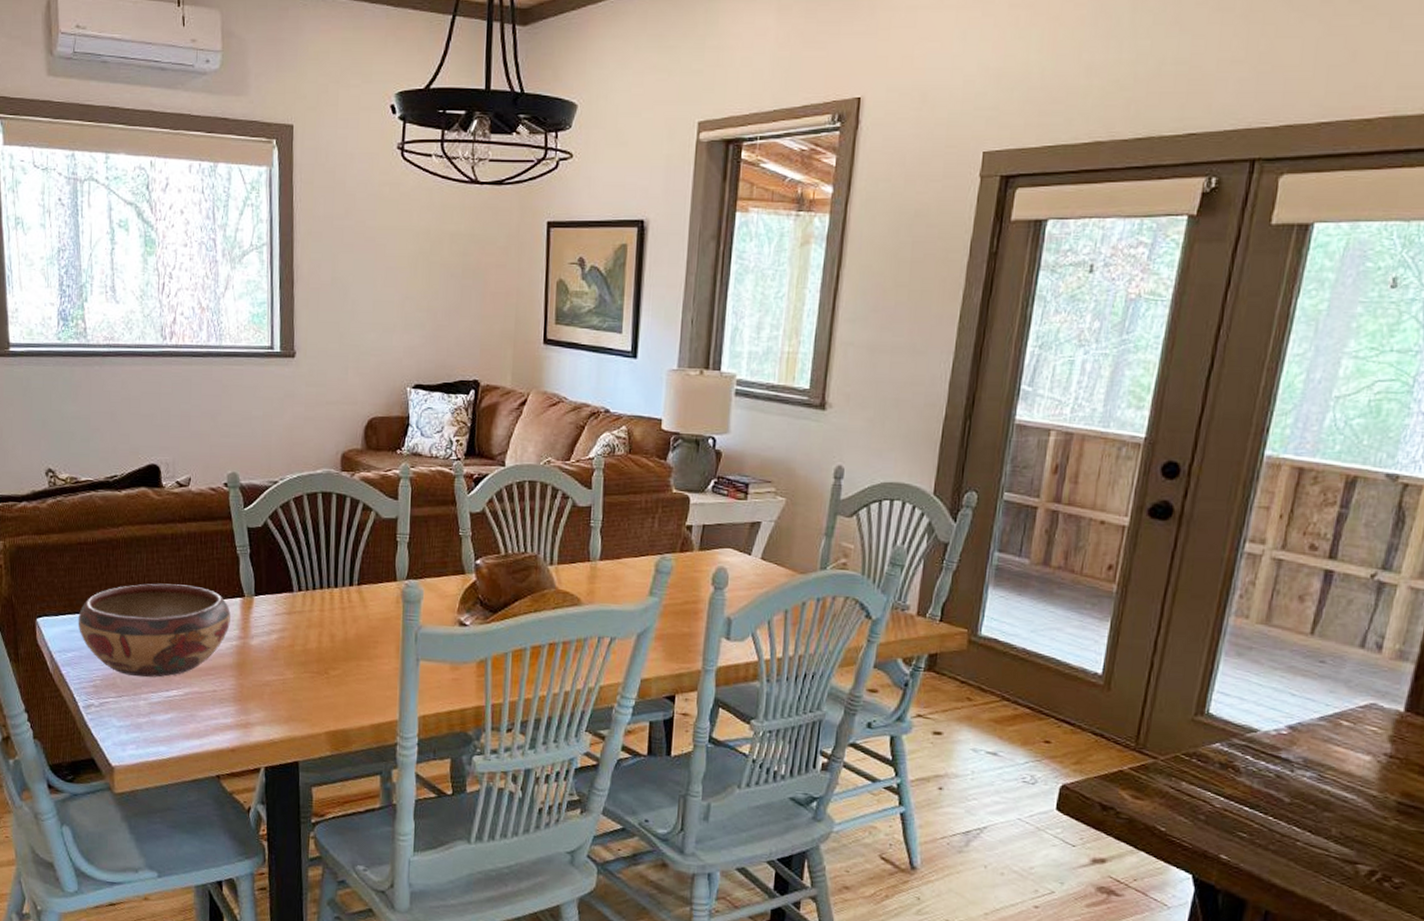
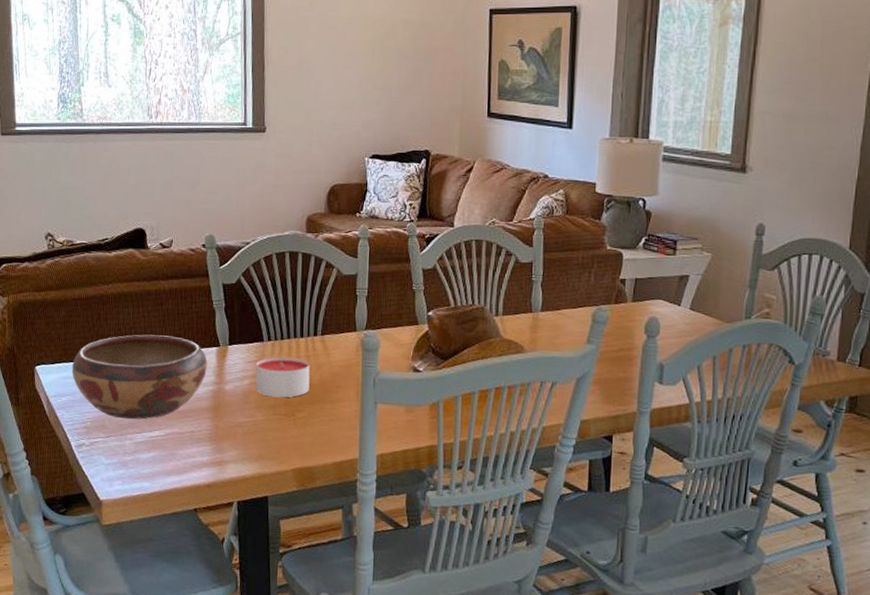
candle: none [284,608,345,654] -> present [255,356,310,398]

